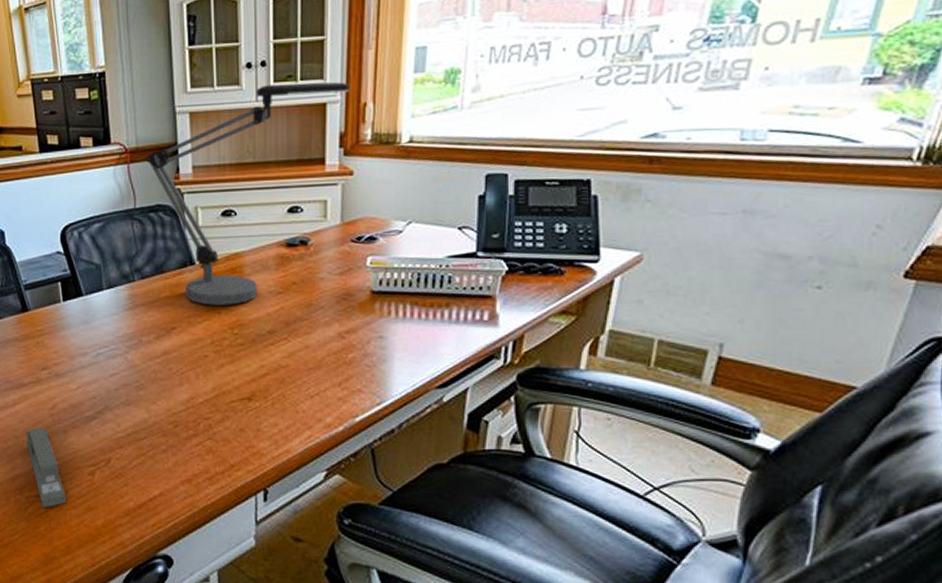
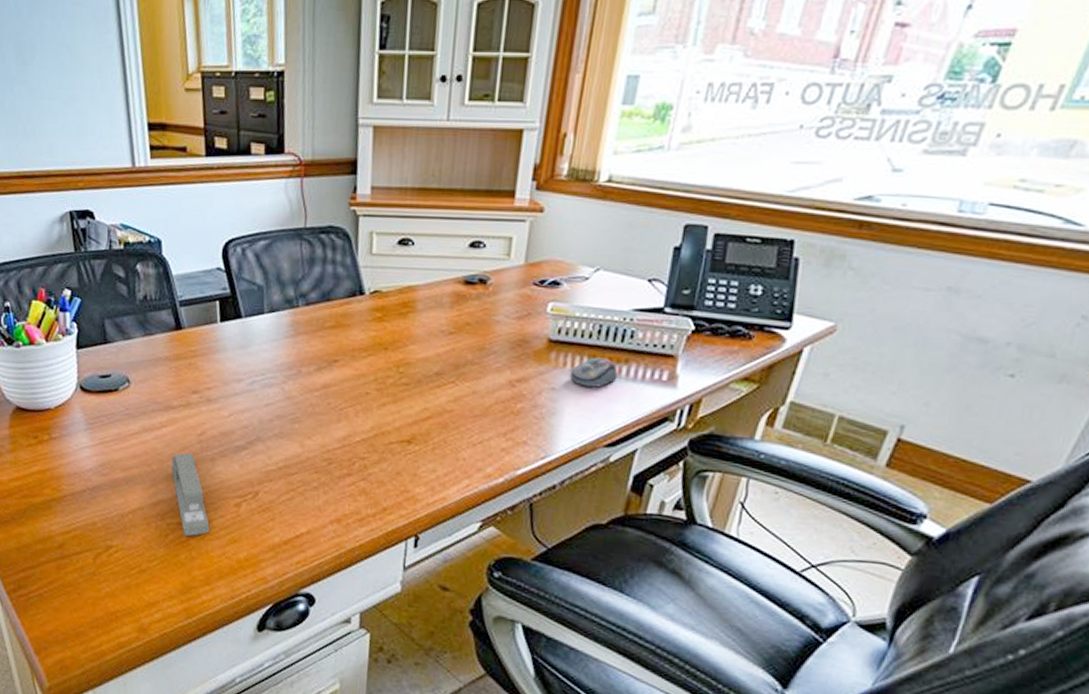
desk lamp: present [145,82,349,305] -> none [321,103,551,342]
computer mouse: none [395,304,441,332] -> present [569,357,618,388]

